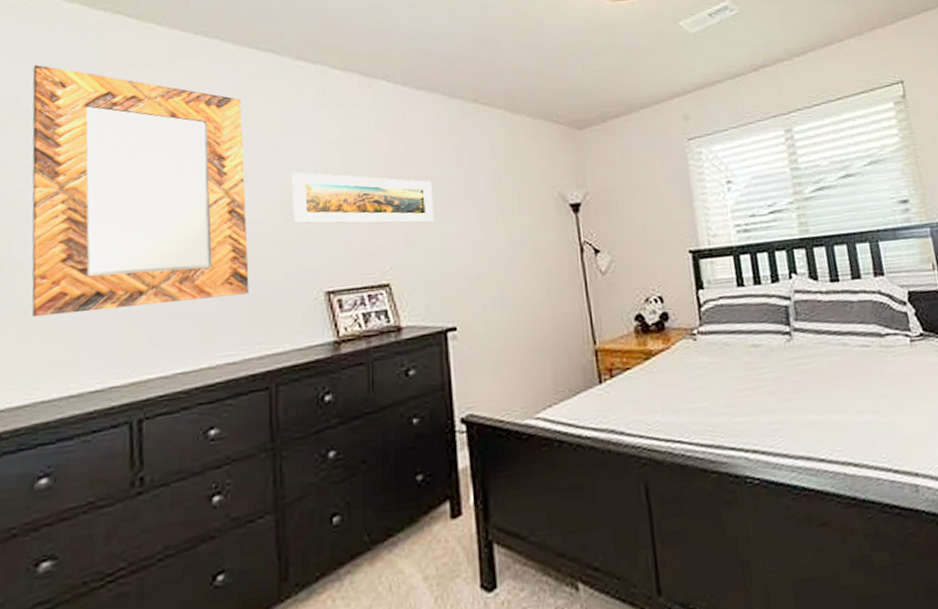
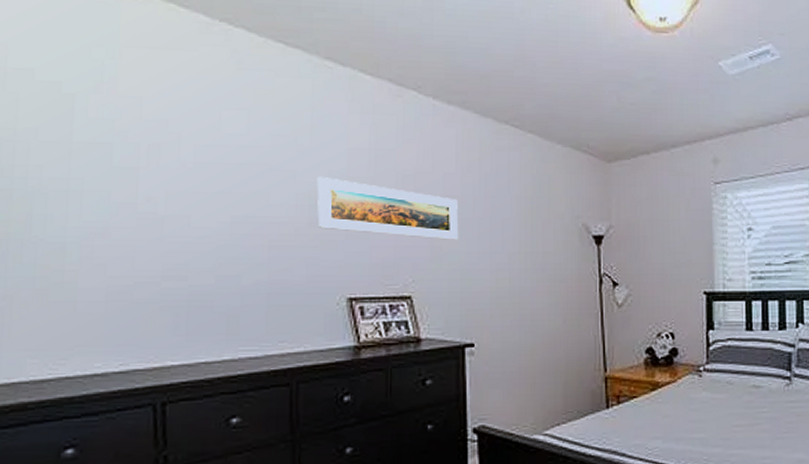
home mirror: present [31,65,249,318] -> none [47,36,272,296]

